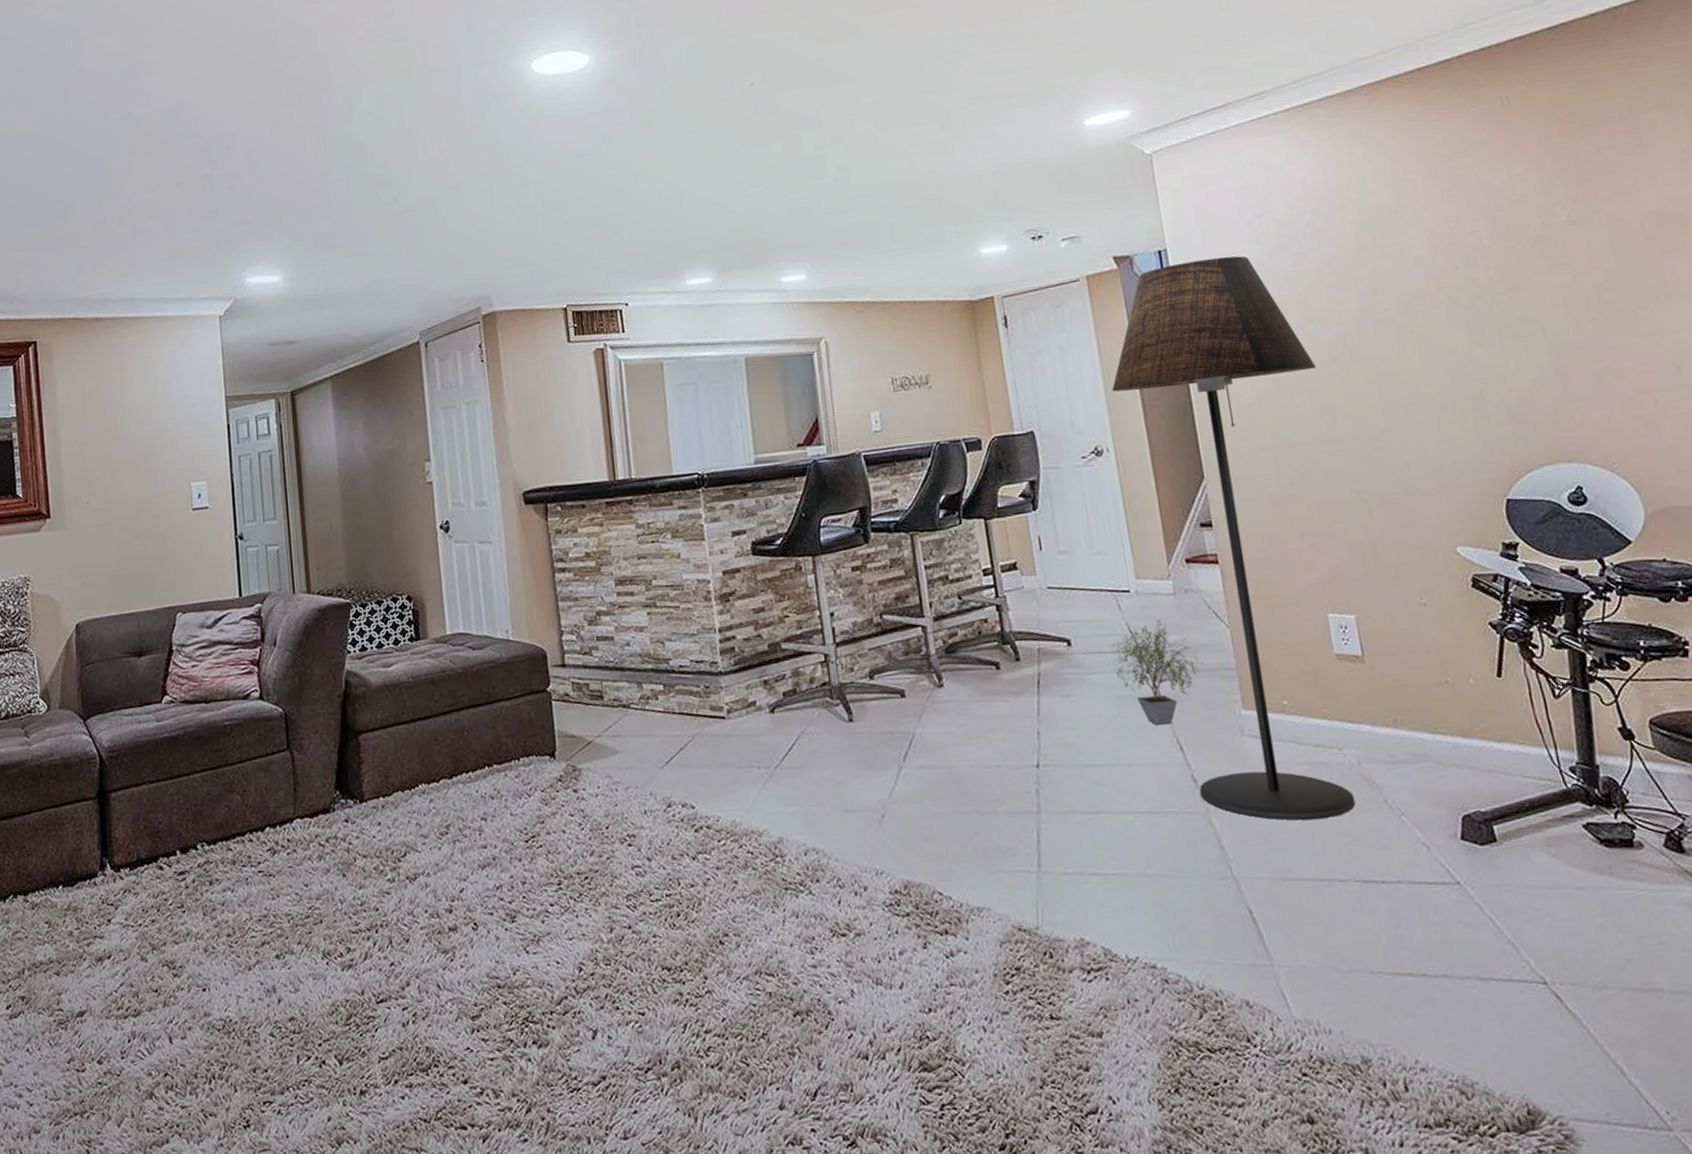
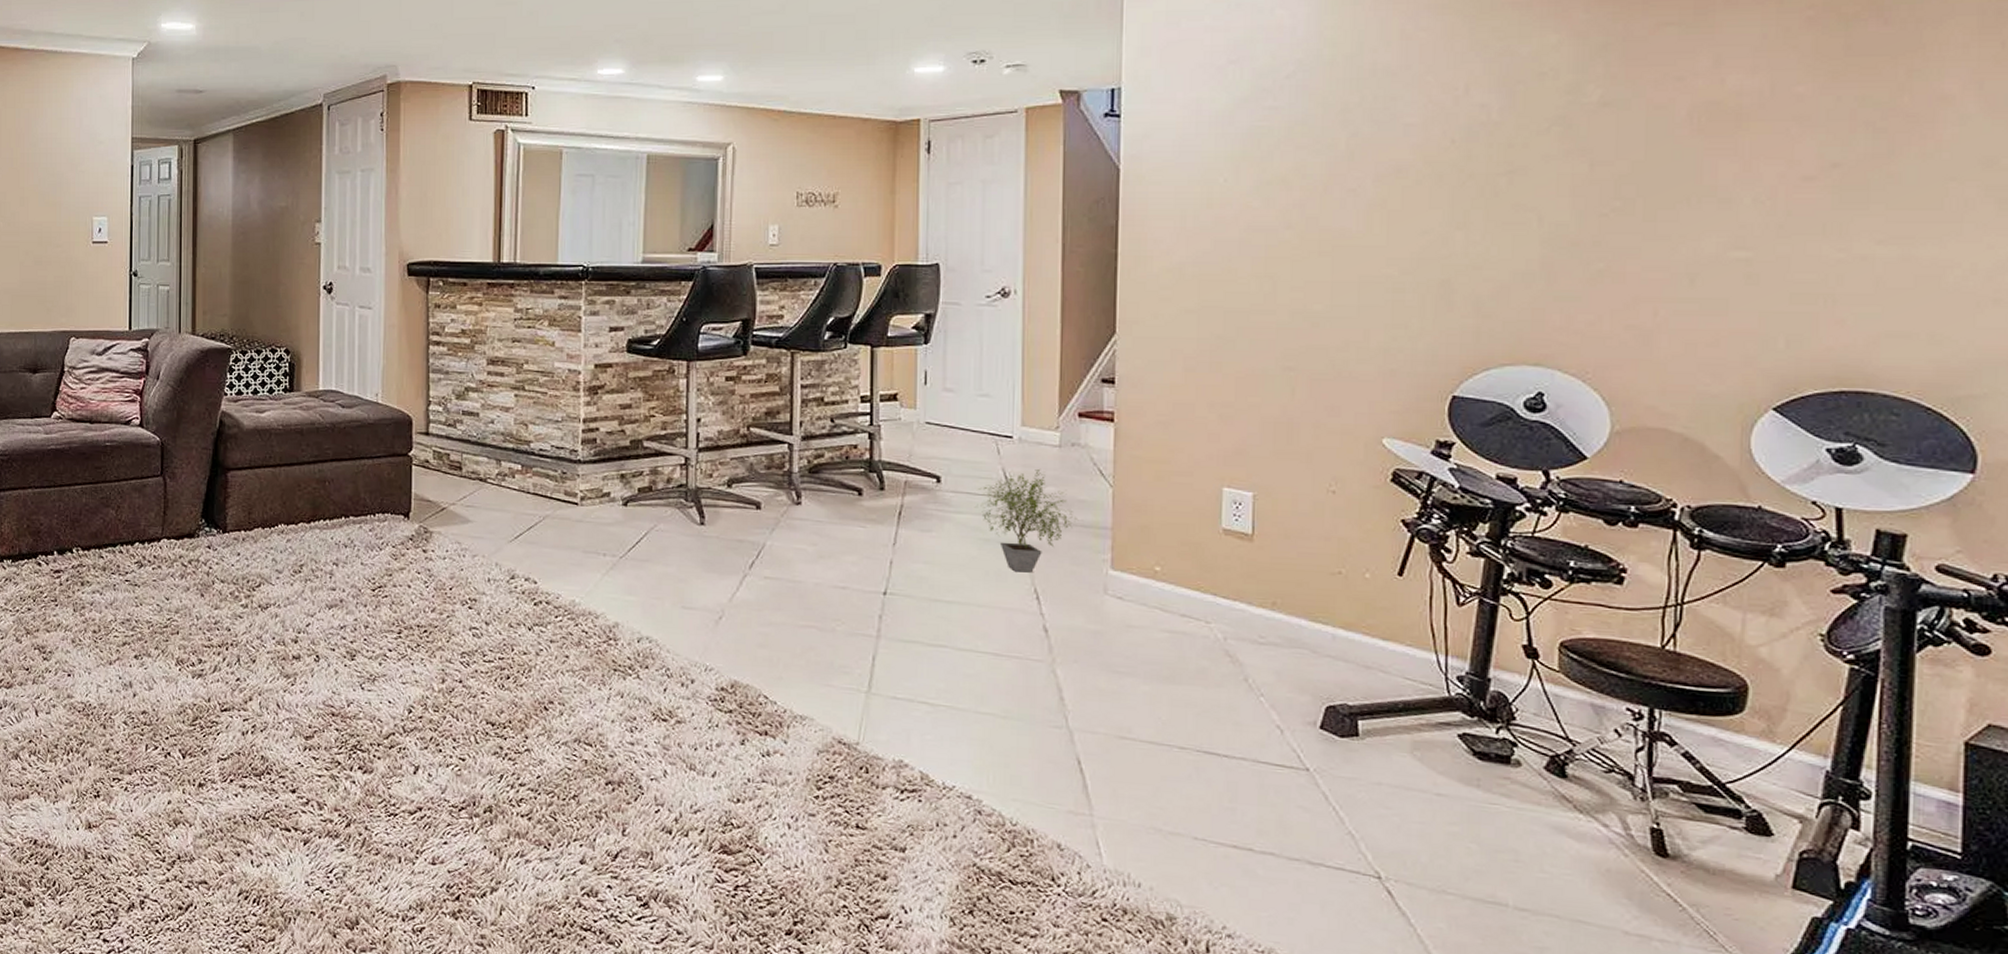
floor lamp: present [1112,256,1356,821] -> none [1032,102,1265,687]

